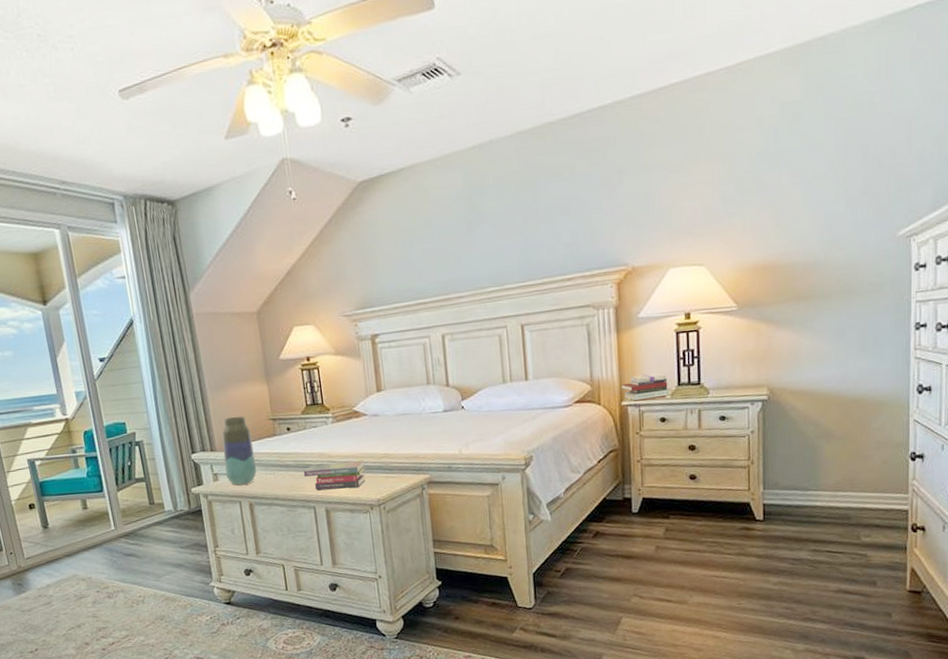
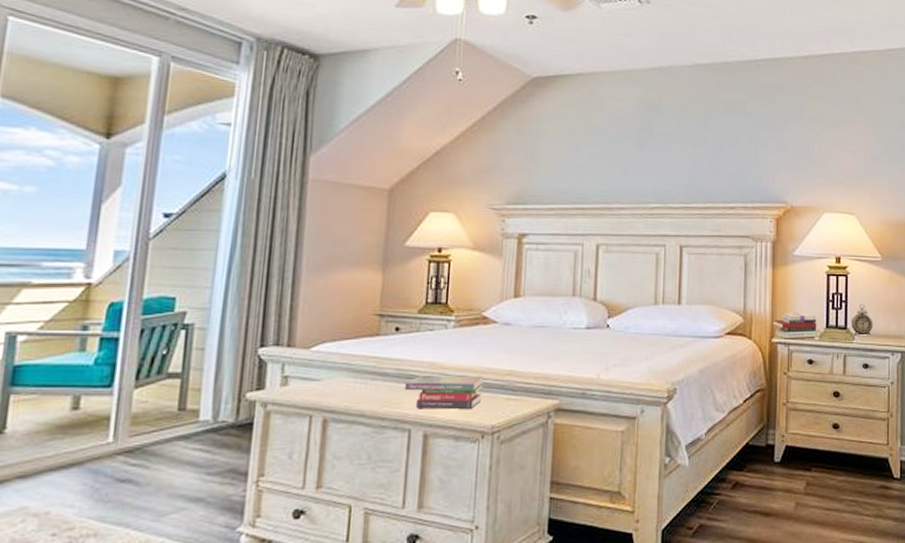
vase: present [222,416,257,486] -> none [299,307,348,394]
alarm clock: none [705,357,730,390] -> present [851,303,873,336]

